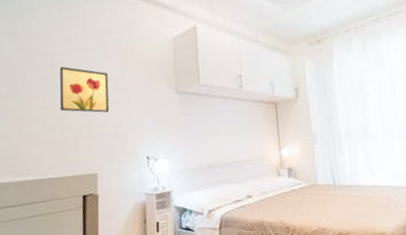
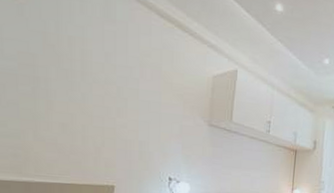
wall art: present [59,67,110,113] -> none [85,77,143,130]

